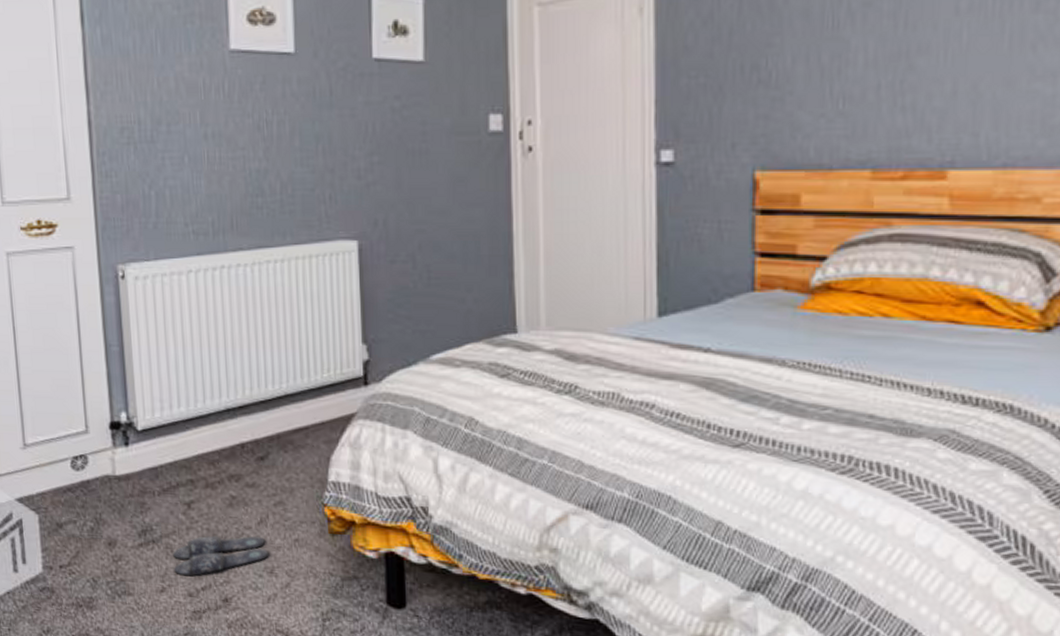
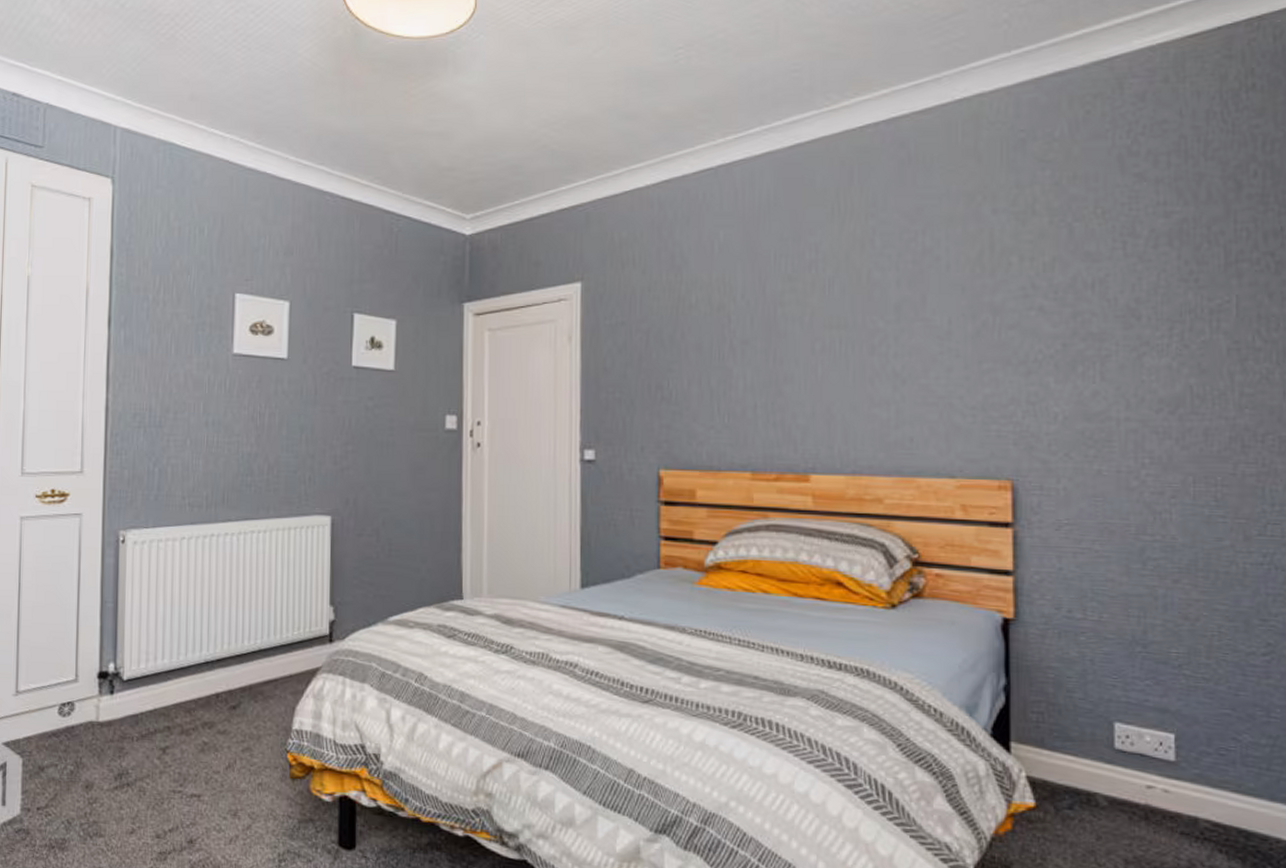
slippers: present [173,535,269,577] -> none [145,779,234,819]

